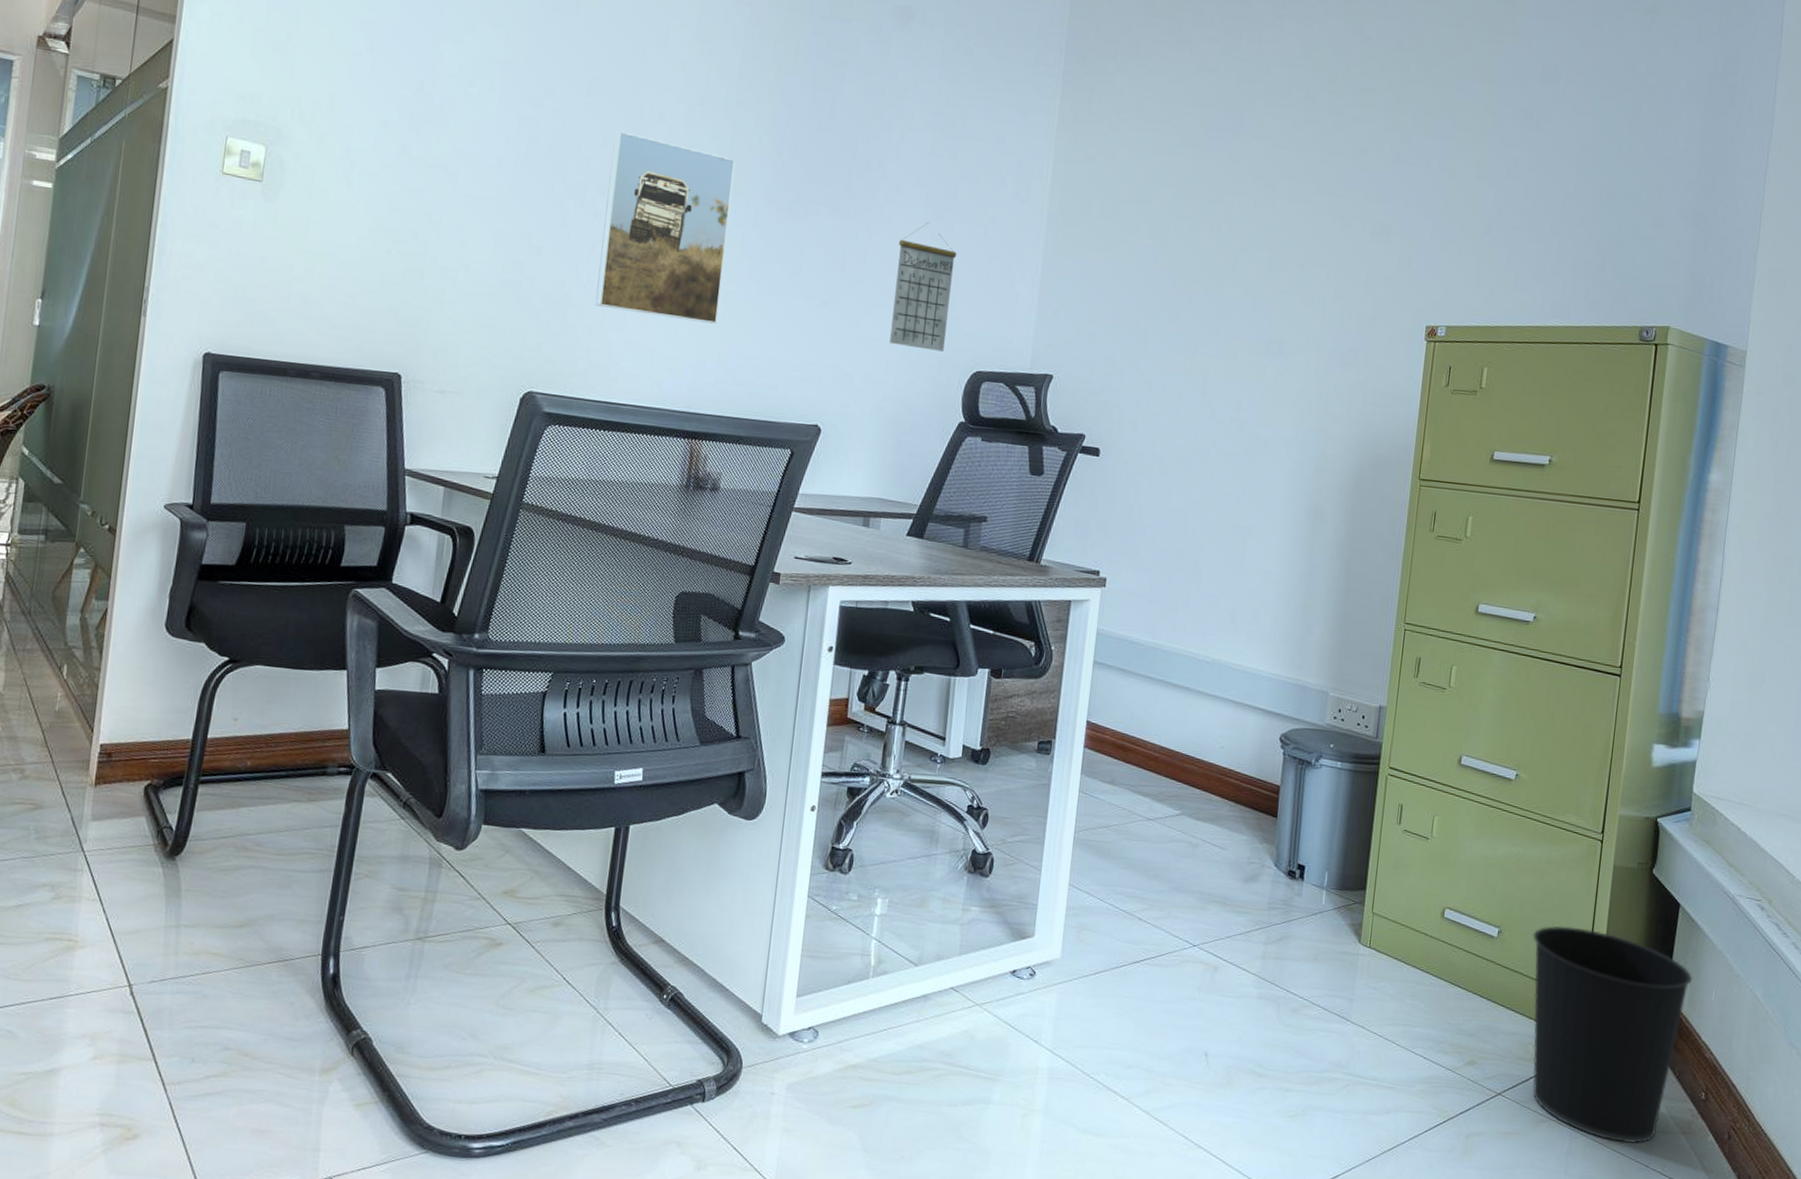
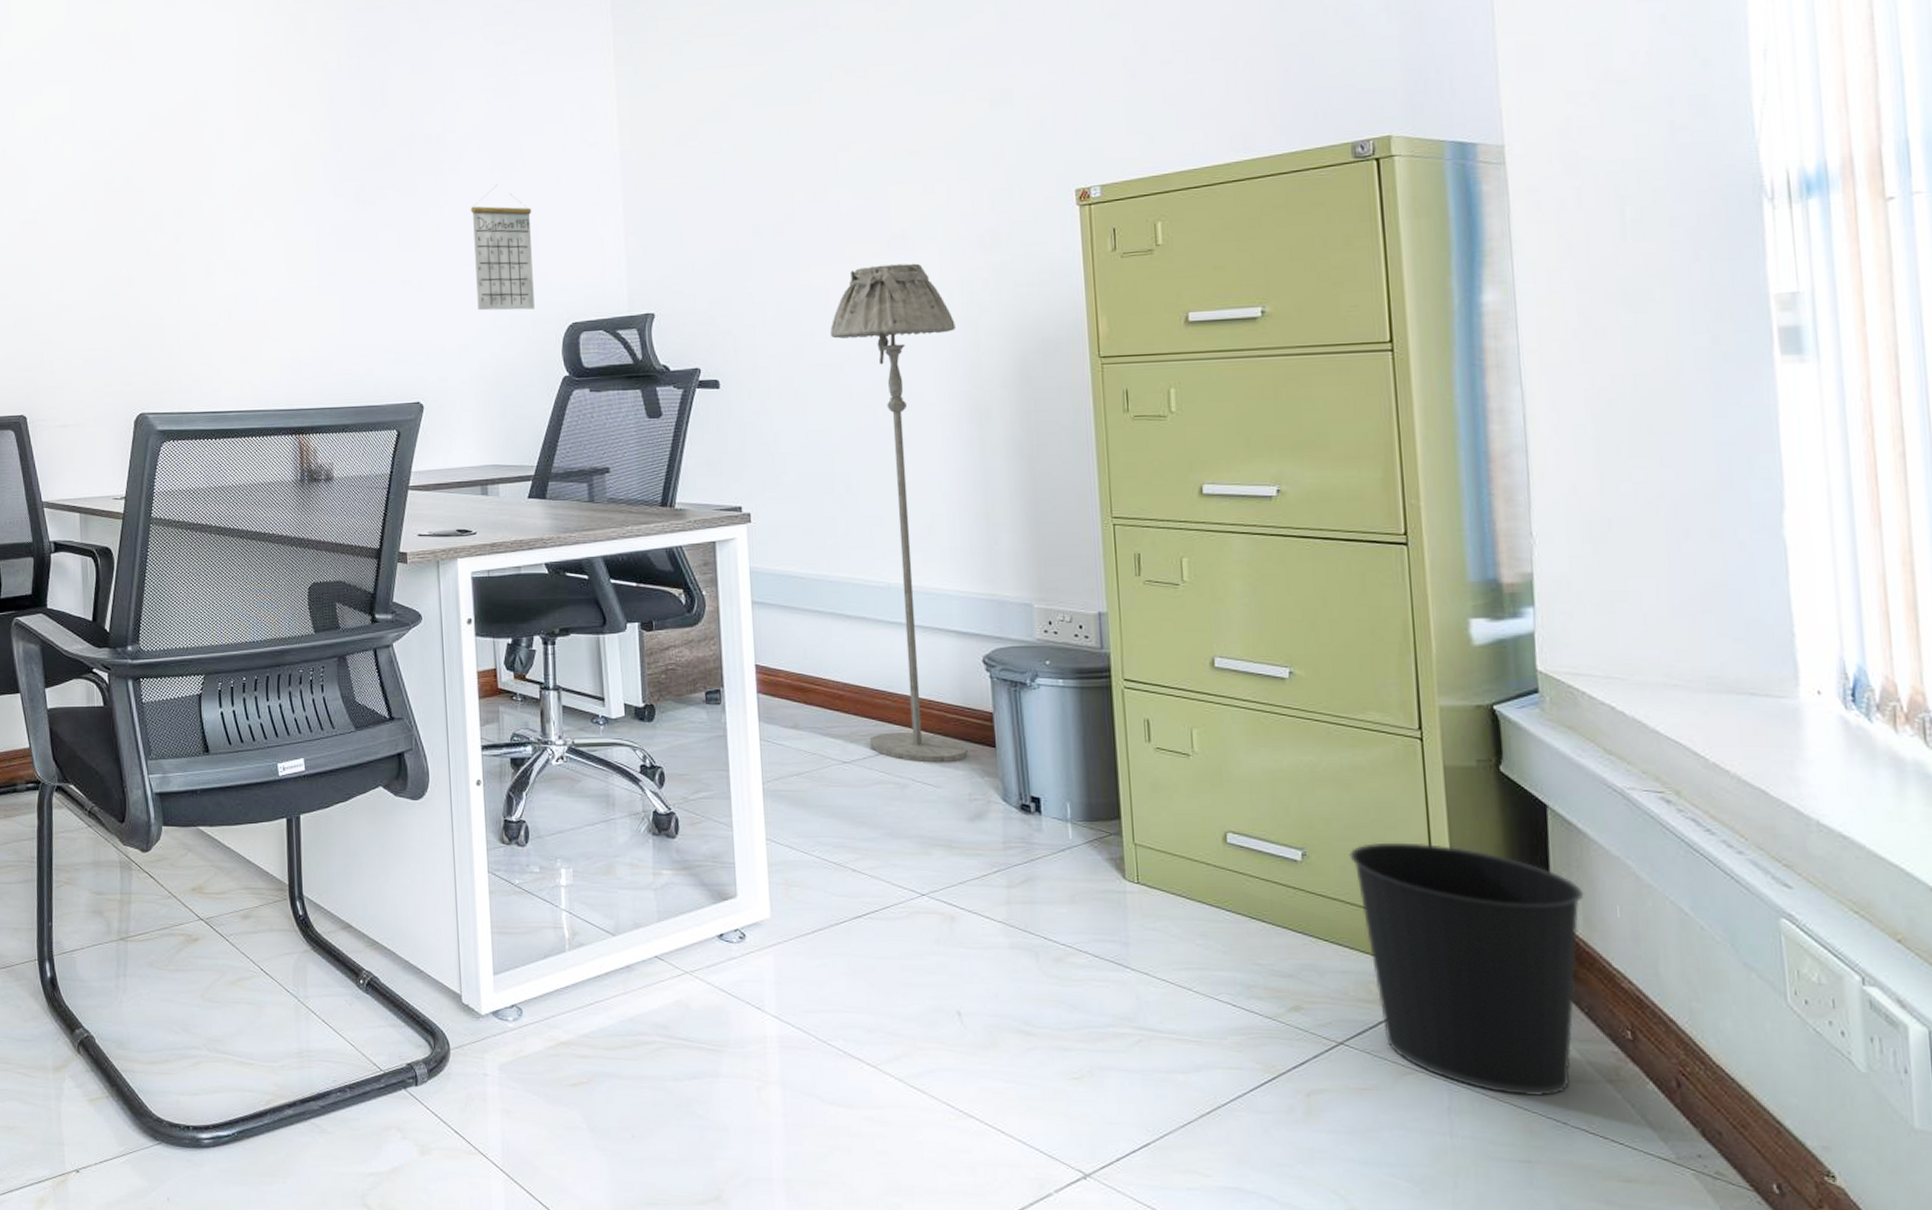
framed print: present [595,130,736,324] -> none [181,156,305,324]
floor lamp: none [1172,364,1309,827] -> present [830,263,969,763]

